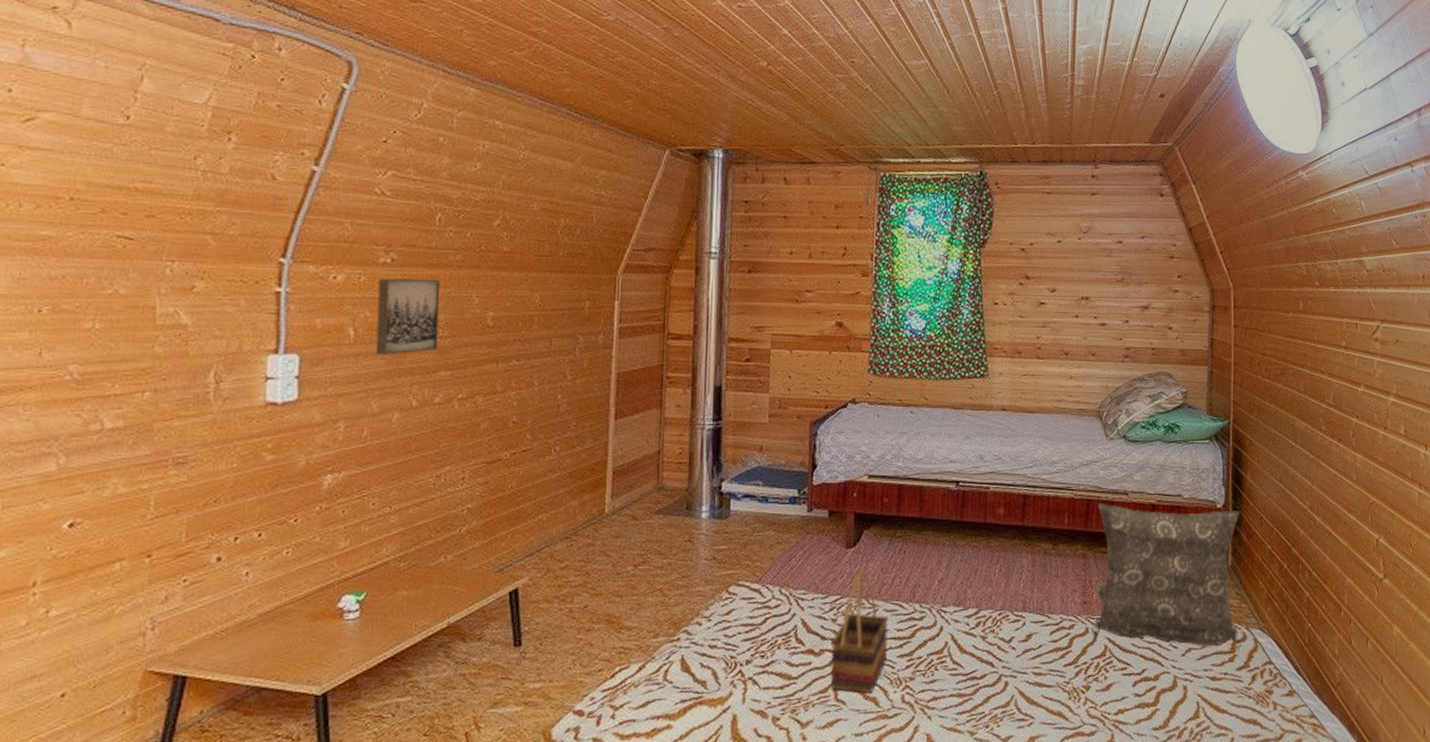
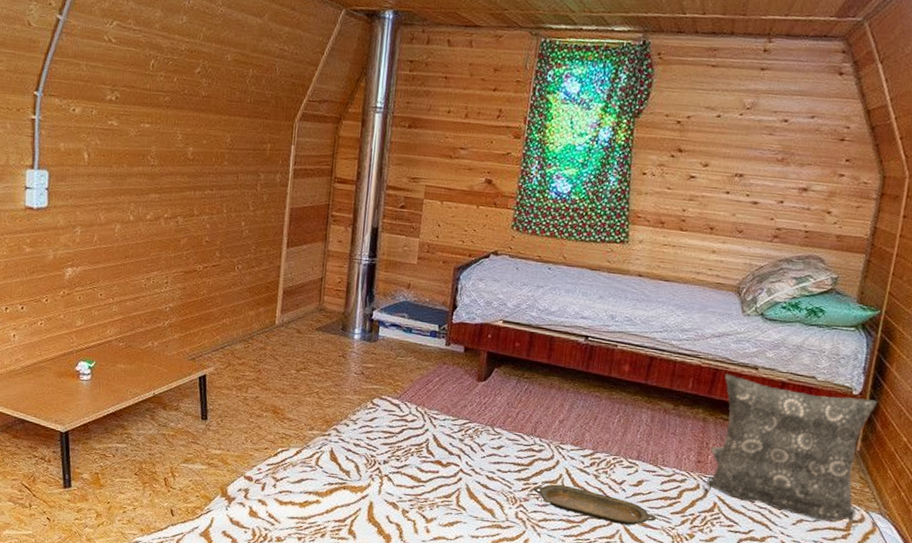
wall art: present [375,278,441,355] -> none [103,113,153,177]
woven basket: present [830,570,889,693] -> none [454,401,511,505]
serving tray: none [918,653,1051,689] -> present [533,484,657,525]

